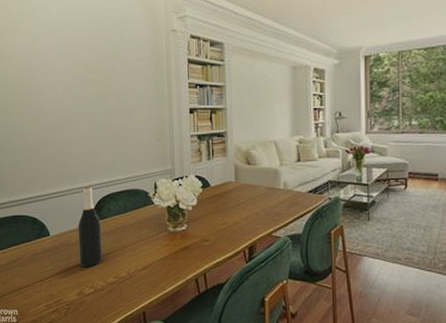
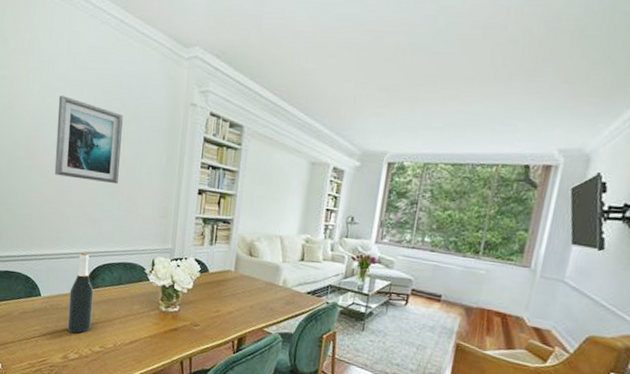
wall art: none [46,40,112,116] -> present [54,95,124,185]

